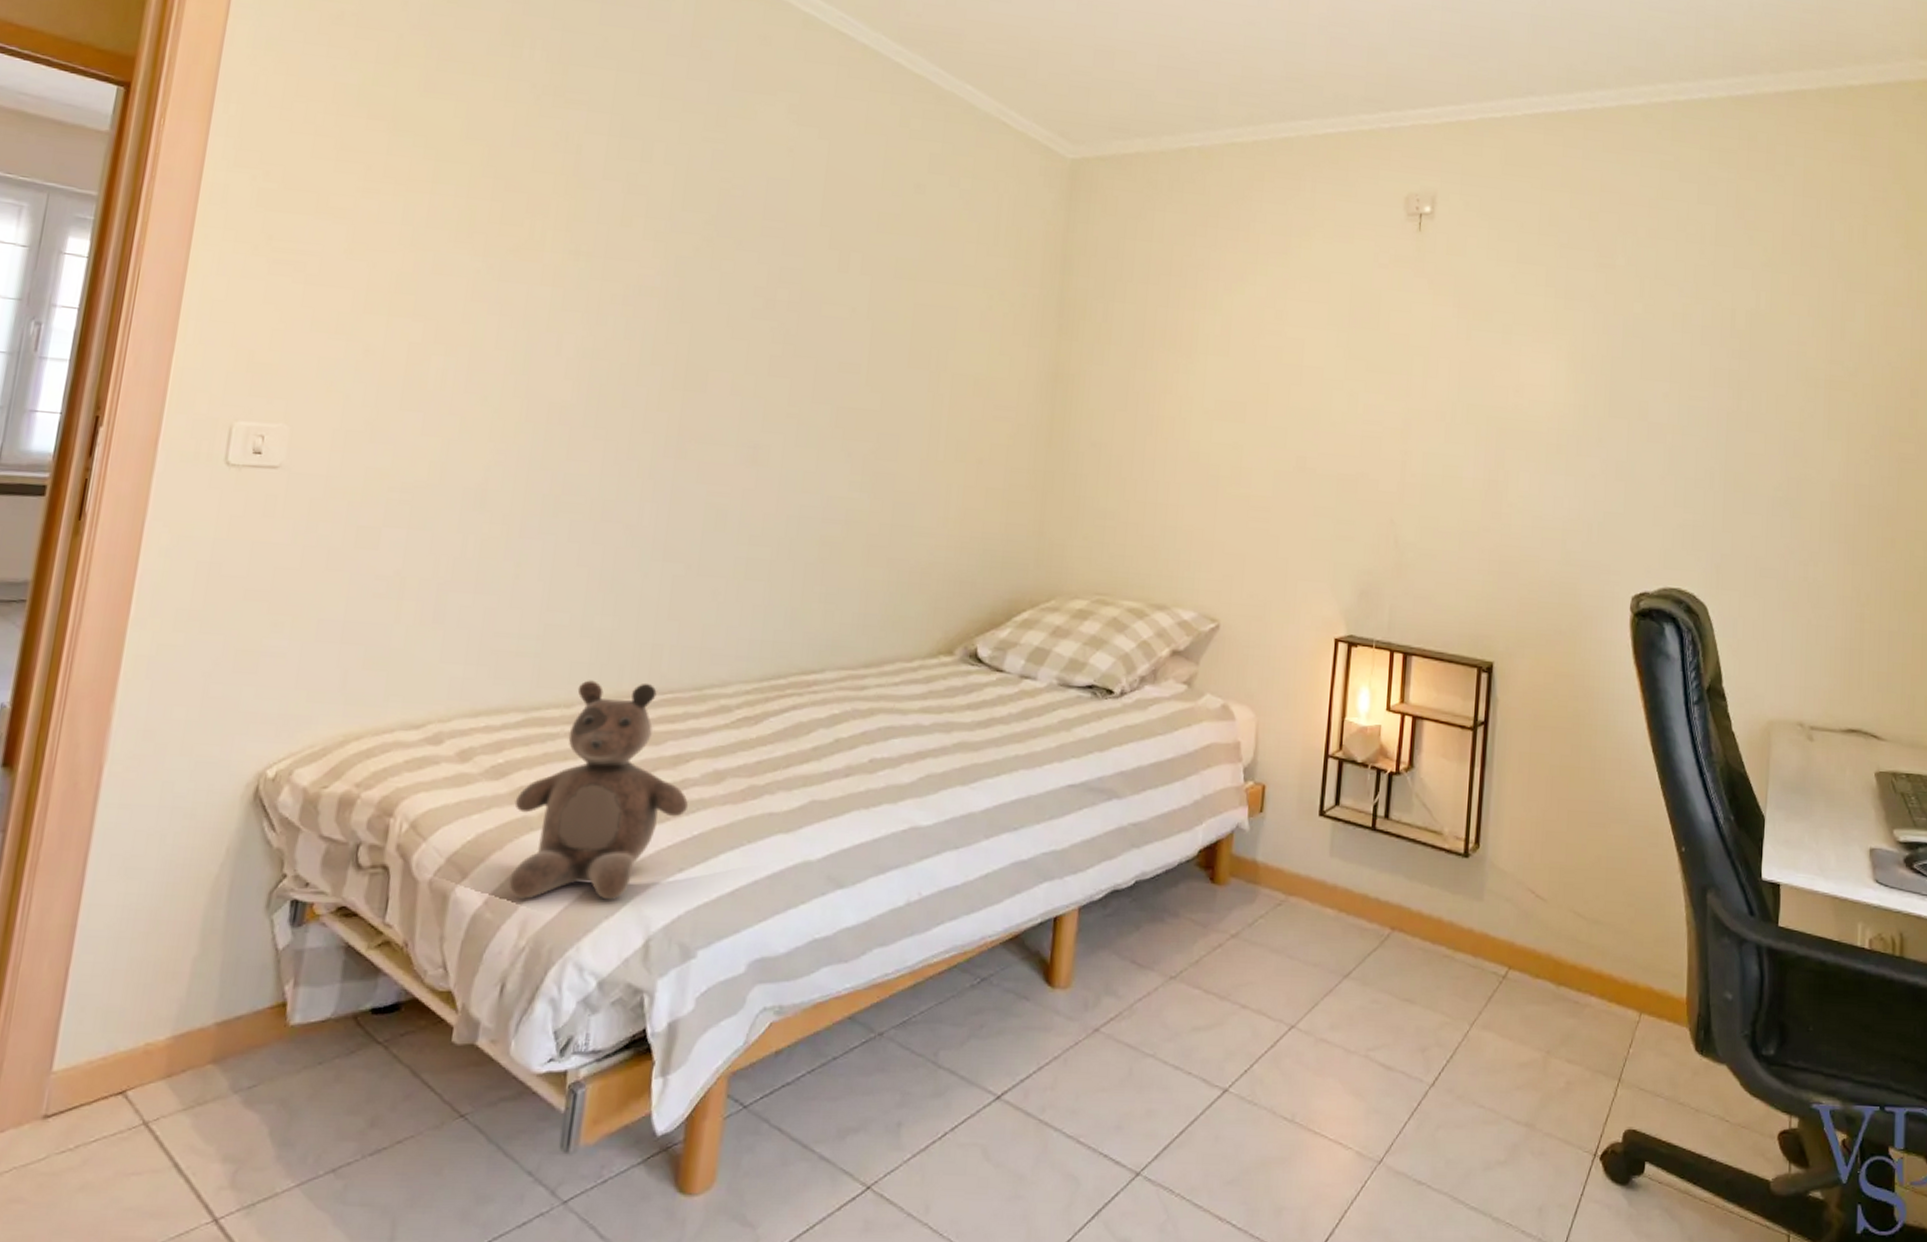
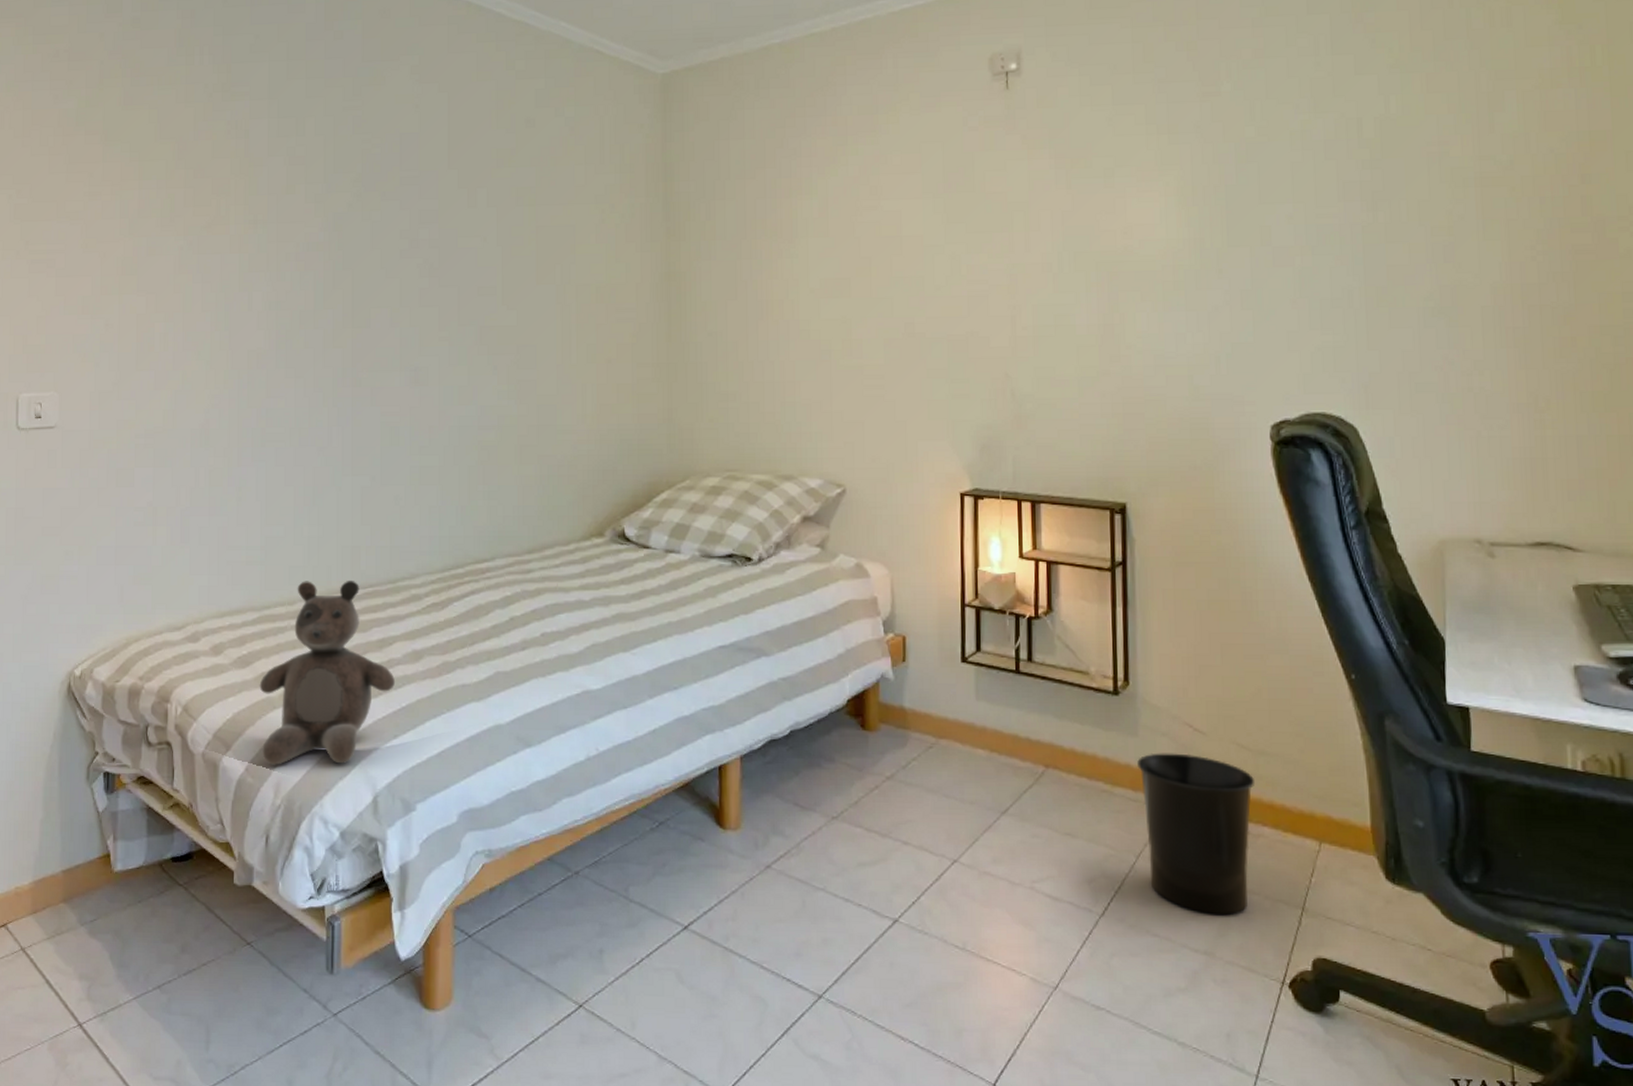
waste bin: none [1480,918,1588,1085] -> present [1137,753,1256,915]

